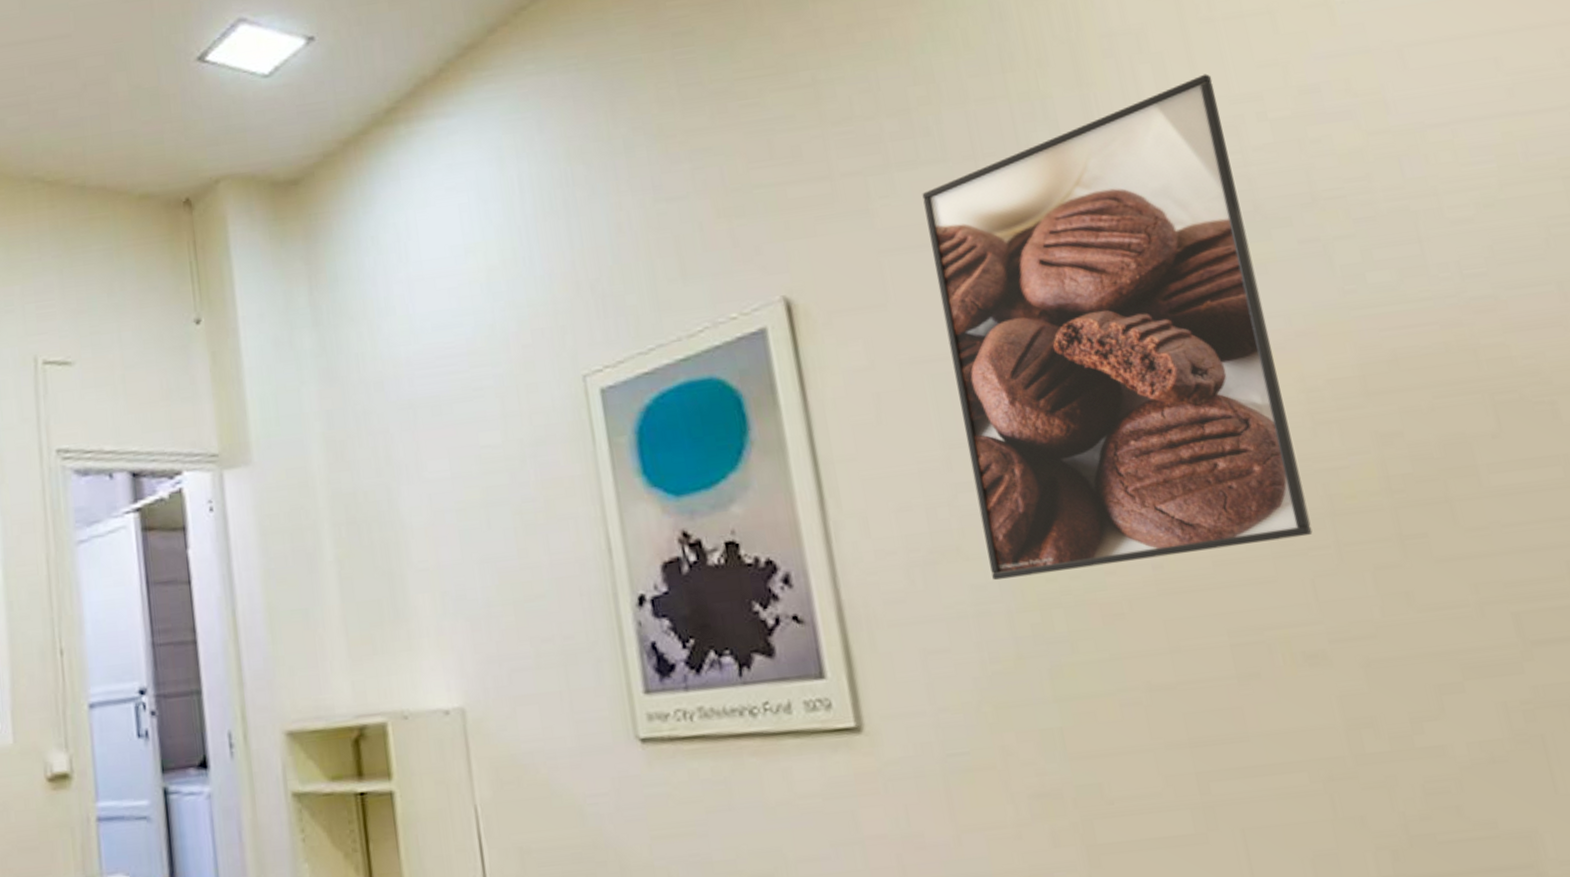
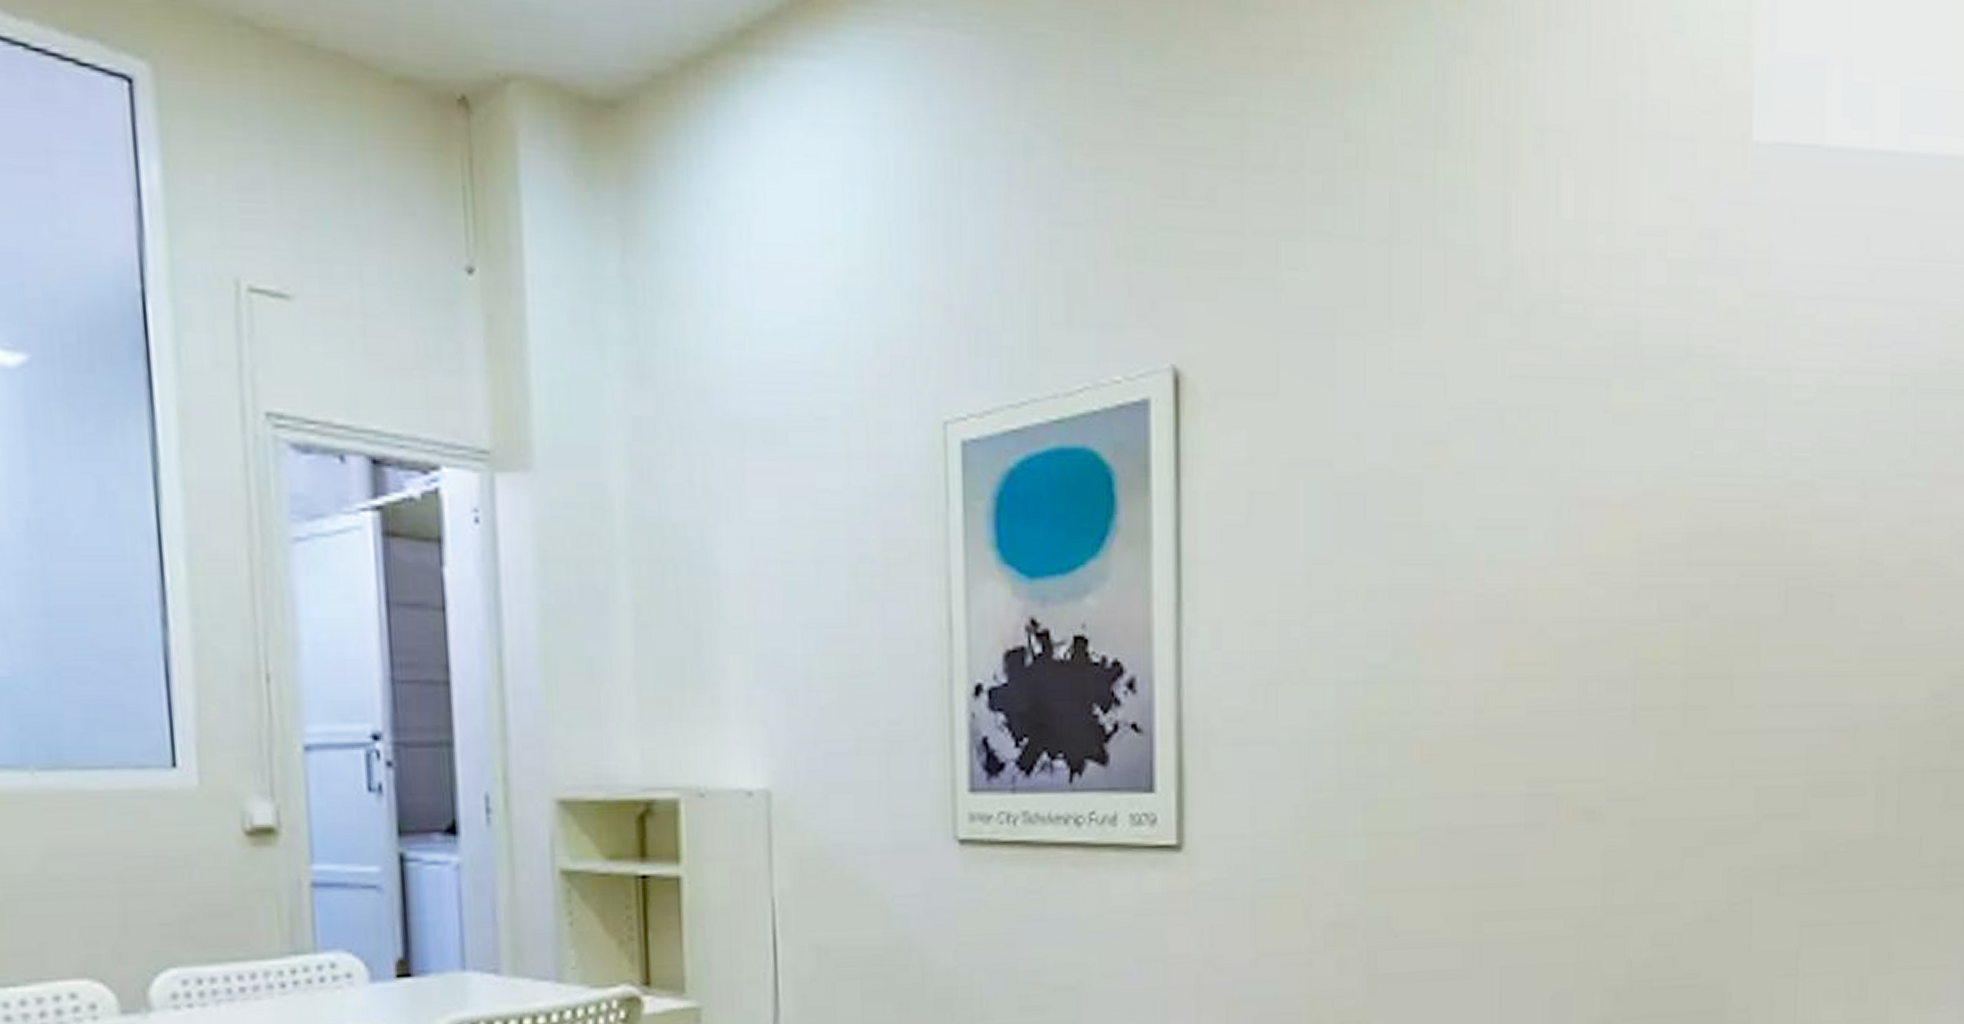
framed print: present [922,74,1313,581] -> none [1329,195,1627,709]

